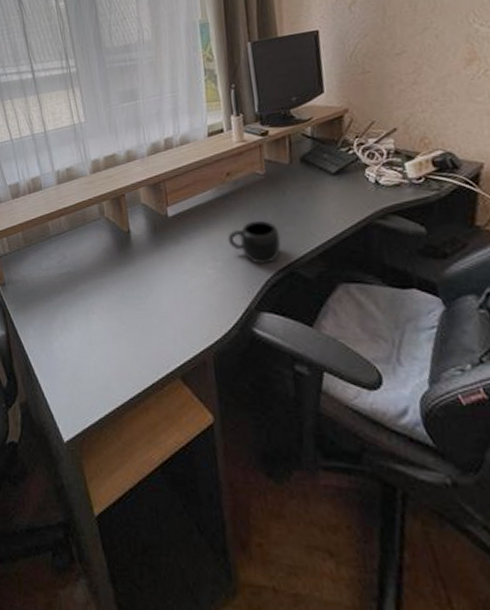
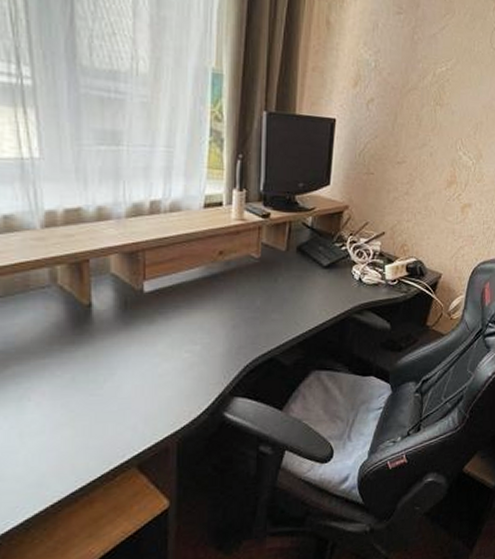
mug: present [227,220,281,265] -> none [210,305,265,351]

